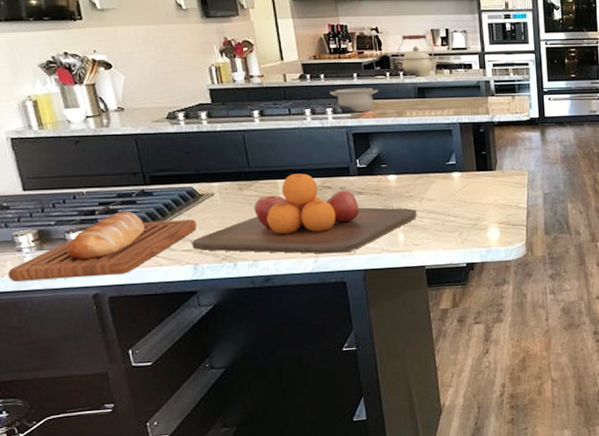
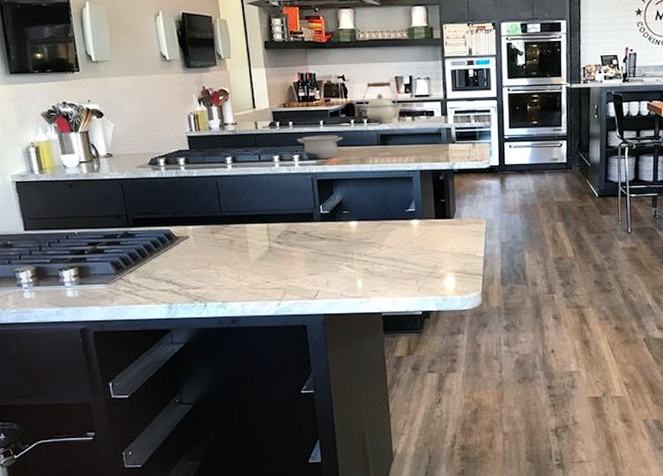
bread loaf: present [7,212,197,282] -> none [9,252,172,314]
chopping board: present [192,173,417,254] -> none [168,218,376,298]

